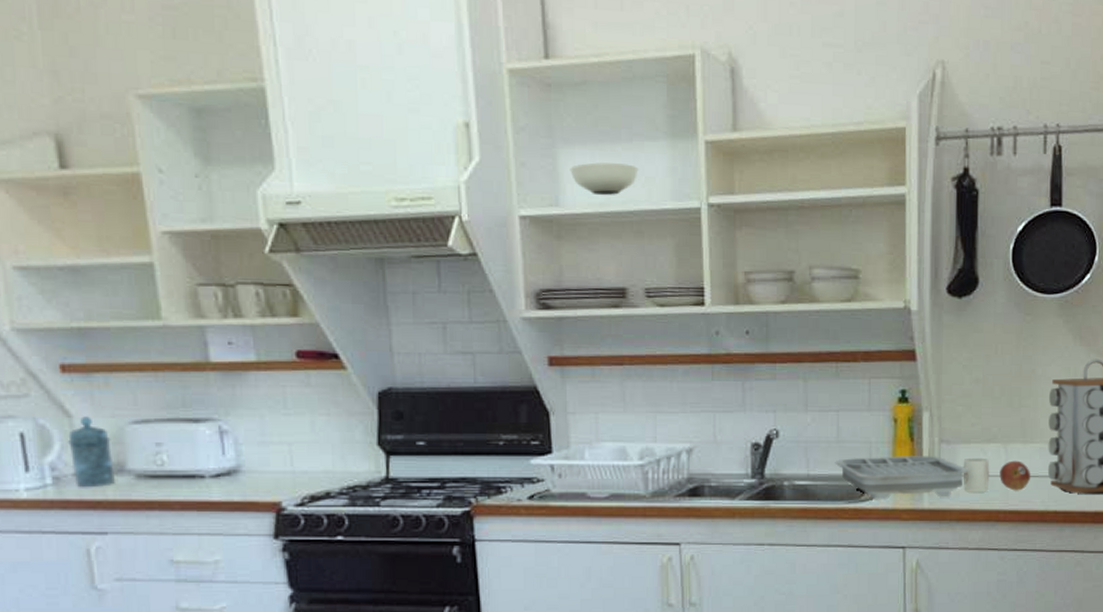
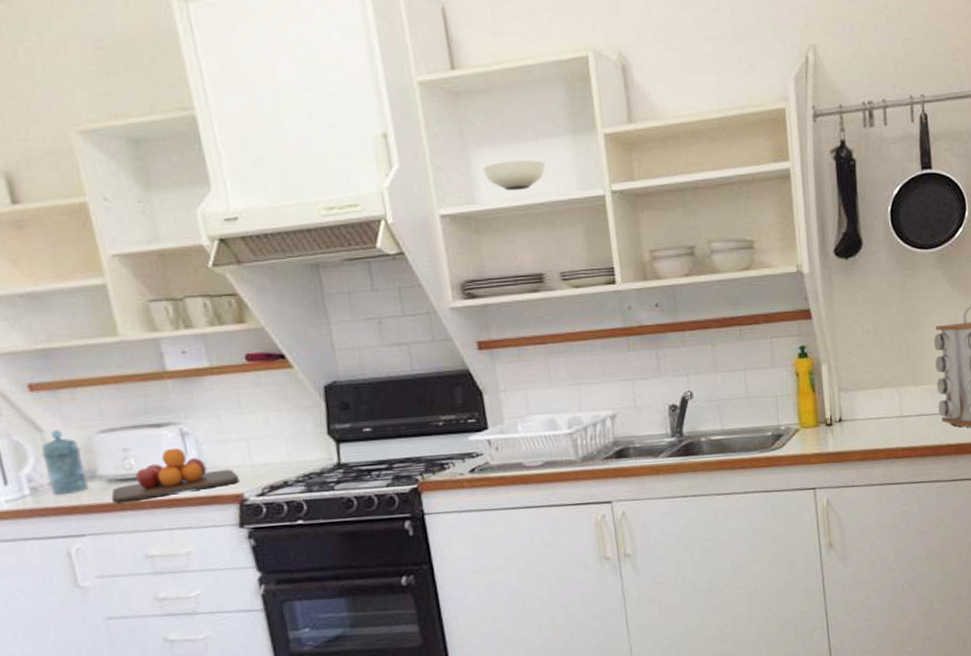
chopping board: none [138,446,277,501] -> present [111,447,239,504]
dish rack: present [835,456,969,500] -> none [746,403,867,448]
mug: present [963,457,990,492] -> none [861,401,887,434]
fruit: present [1000,460,1031,491] -> none [895,401,924,430]

